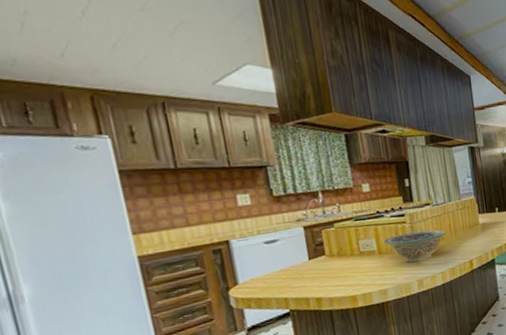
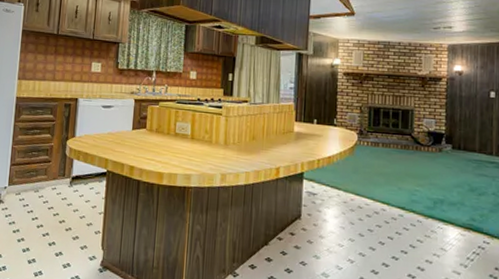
bowl: present [383,230,446,263] -> none [198,125,258,156]

